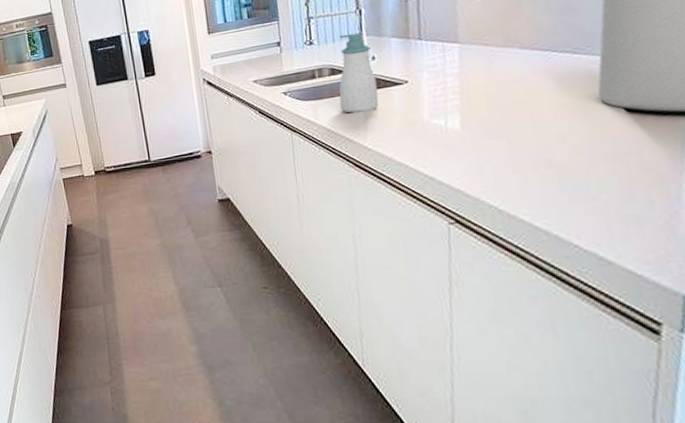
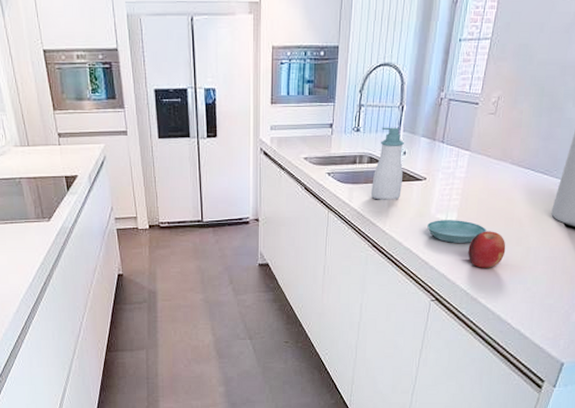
saucer: none [421,122,508,151] -> present [427,220,487,243]
fruit: none [486,130,544,177] -> present [468,231,506,268]

